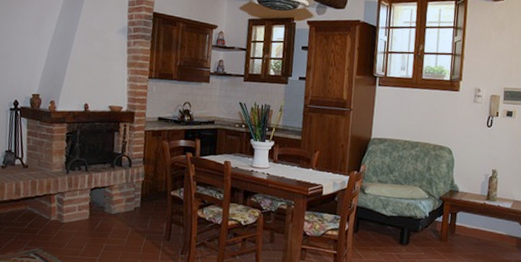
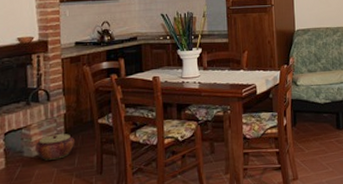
woven basket: none [114,197,150,220] -> present [34,134,76,160]

